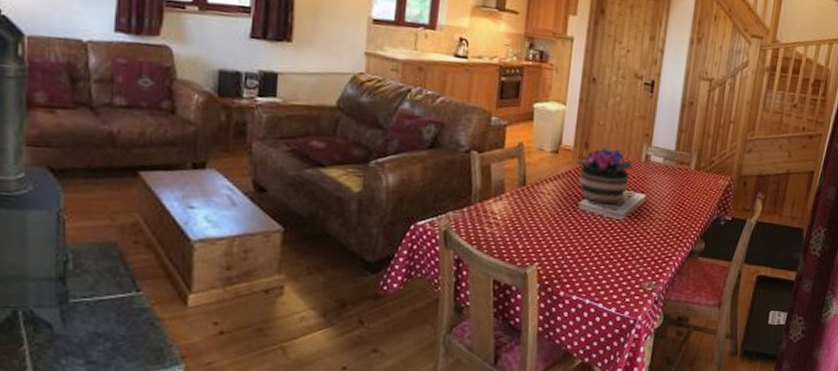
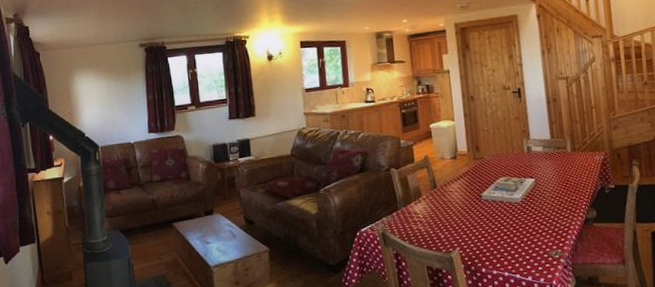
potted flower: present [574,147,634,203] -> none [470,146,519,192]

